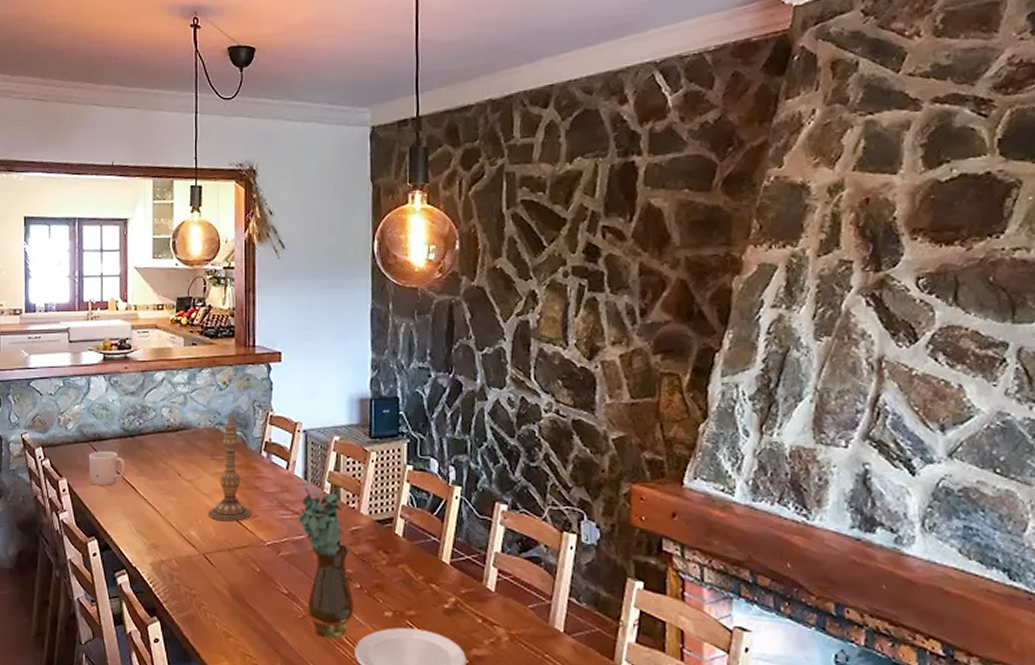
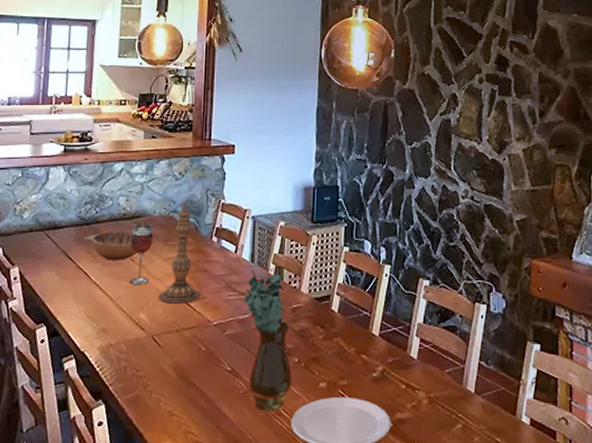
mug: present [88,450,126,486] -> none [42,238,80,273]
decorative bowl: none [129,444,200,475] -> present [83,232,153,260]
wineglass: none [176,435,200,500] -> present [130,222,154,284]

